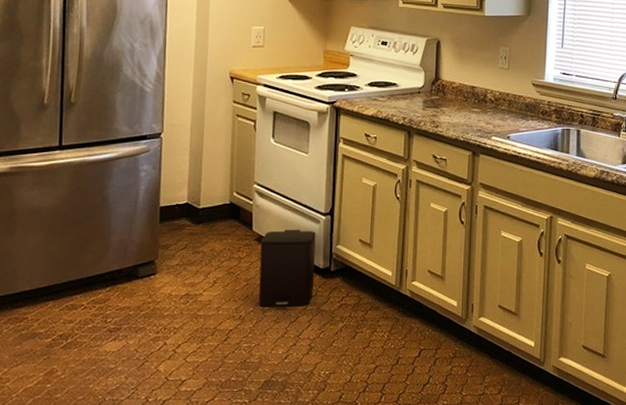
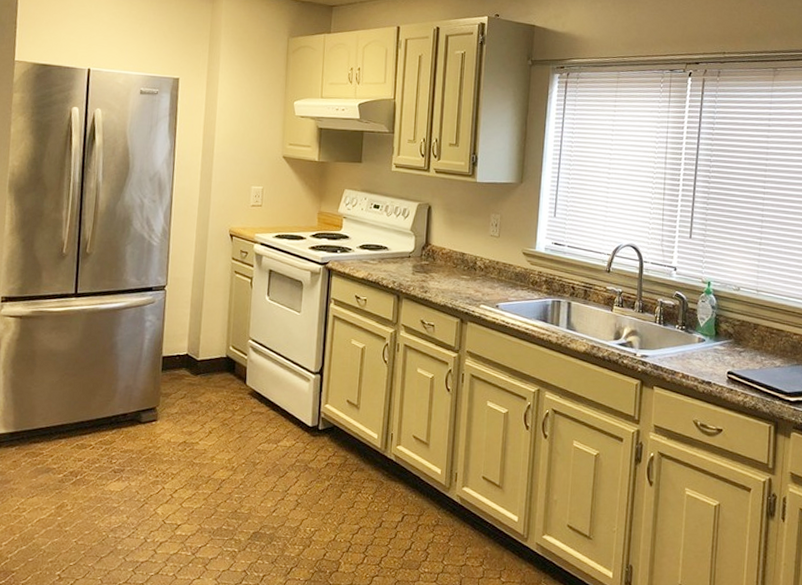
pedal bin: present [258,229,316,307] -> none [250,385,306,462]

